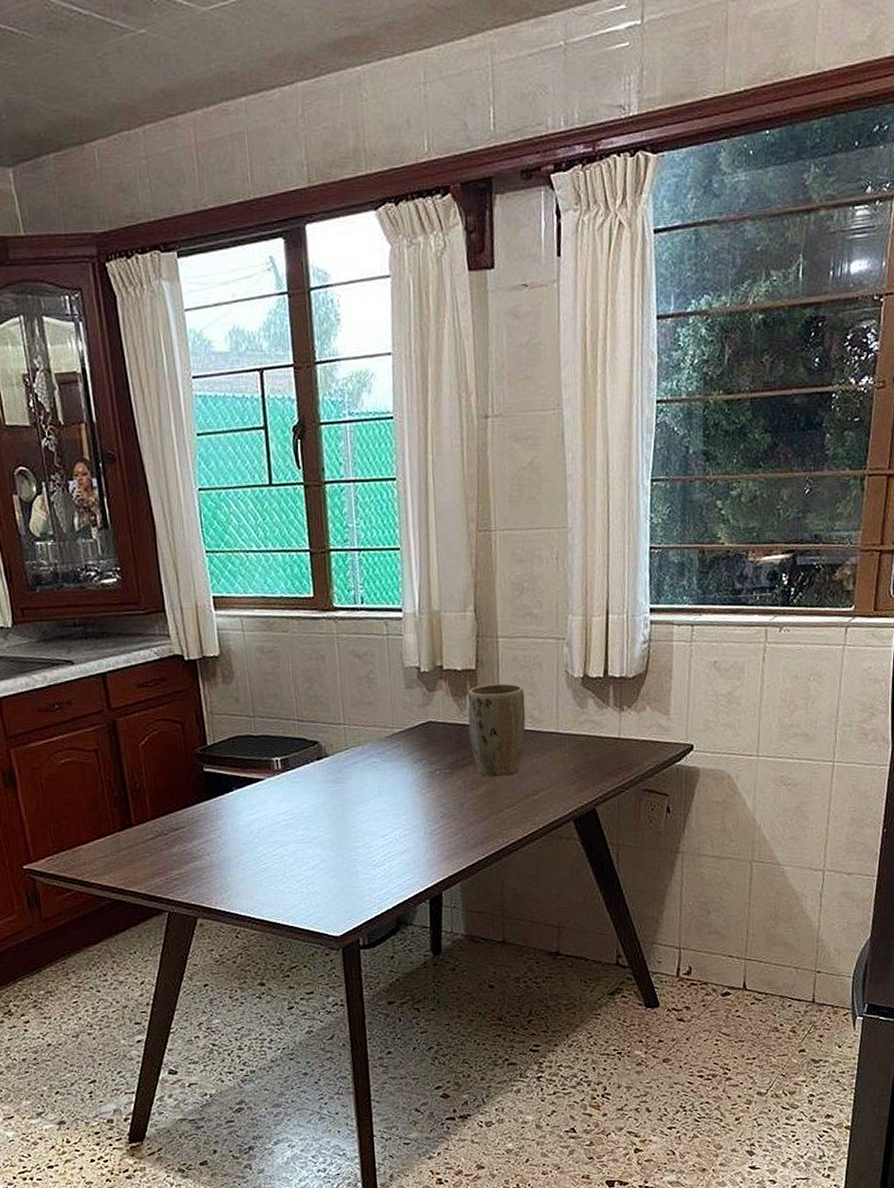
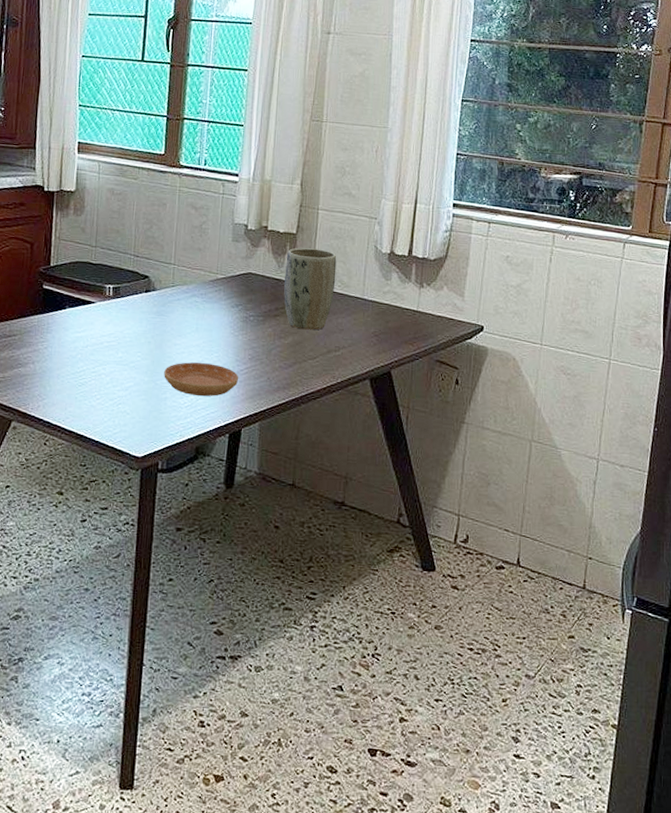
saucer: none [351,827,433,865] -> present [164,362,239,397]

